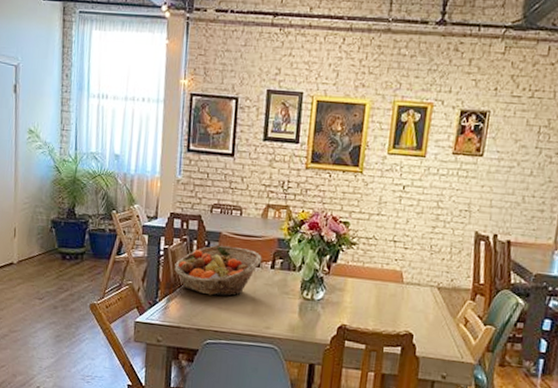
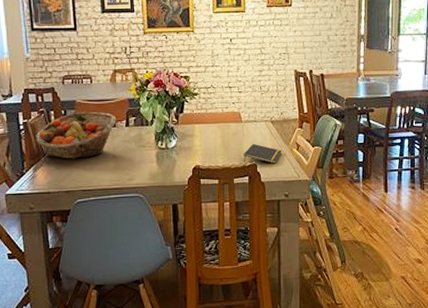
notepad: none [398,309,447,337] -> present [243,143,283,164]

